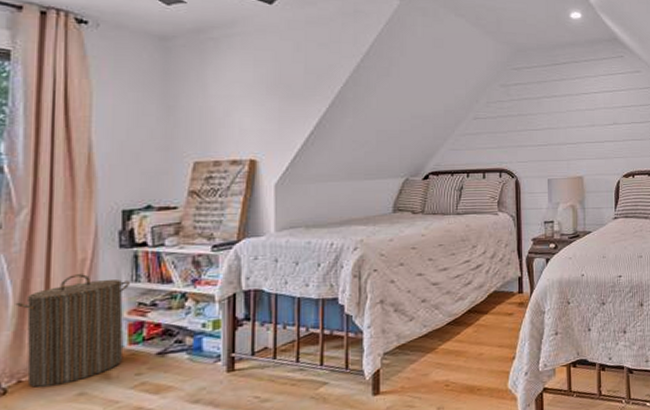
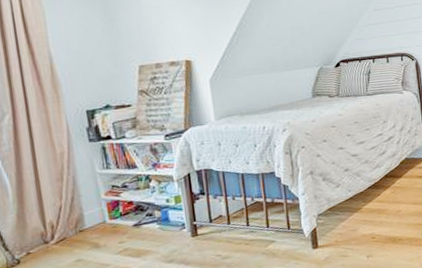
laundry hamper: present [15,274,129,388] -> none [14,165,107,257]

